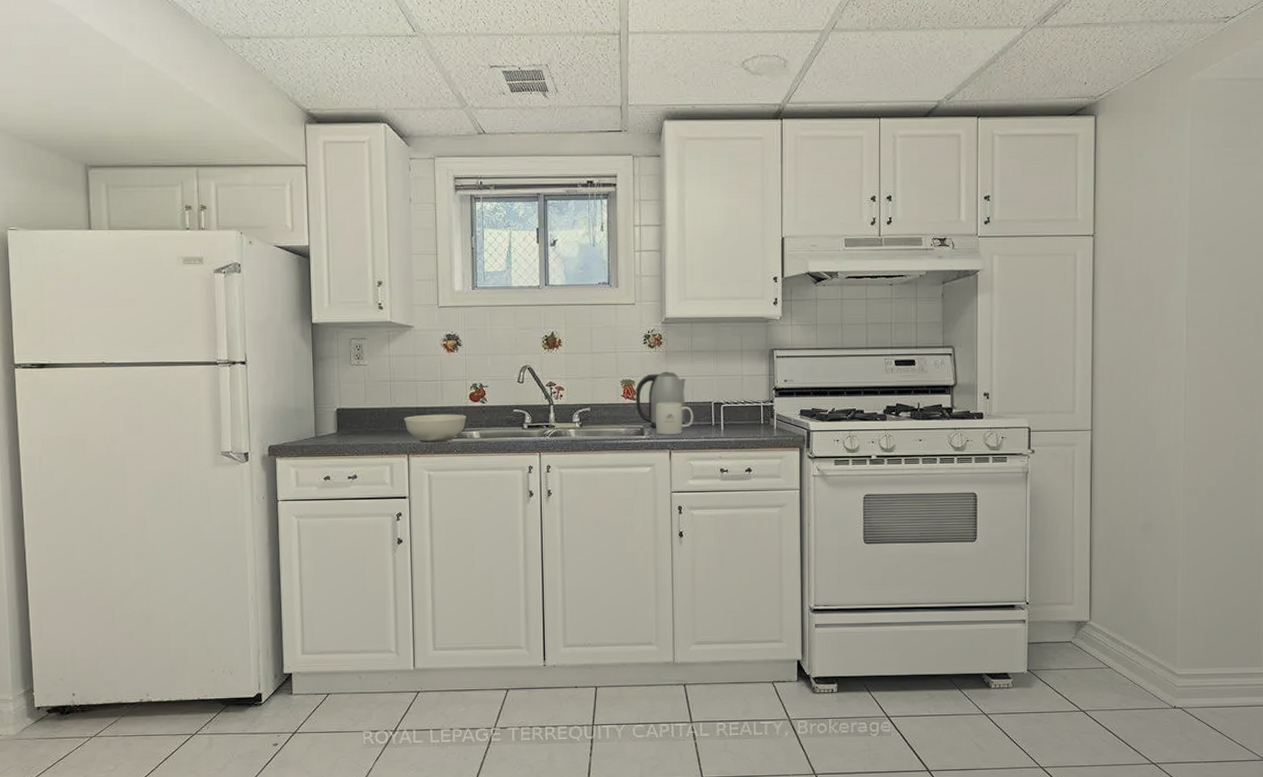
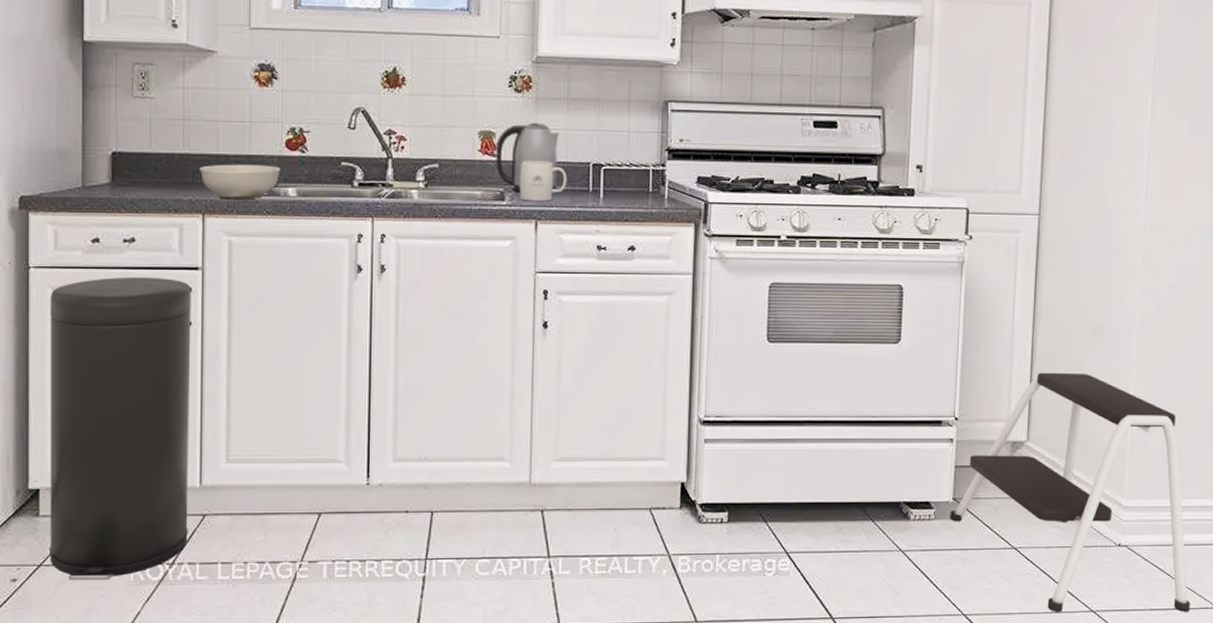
pedal bin: none [294,505,406,745] -> present [50,276,192,581]
step stool: none [1025,562,1240,765] -> present [950,372,1190,613]

